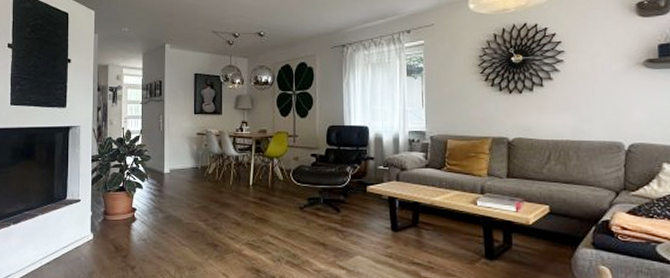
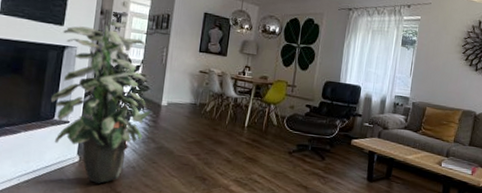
indoor plant: none [61,96,156,259] -> present [50,21,152,184]

